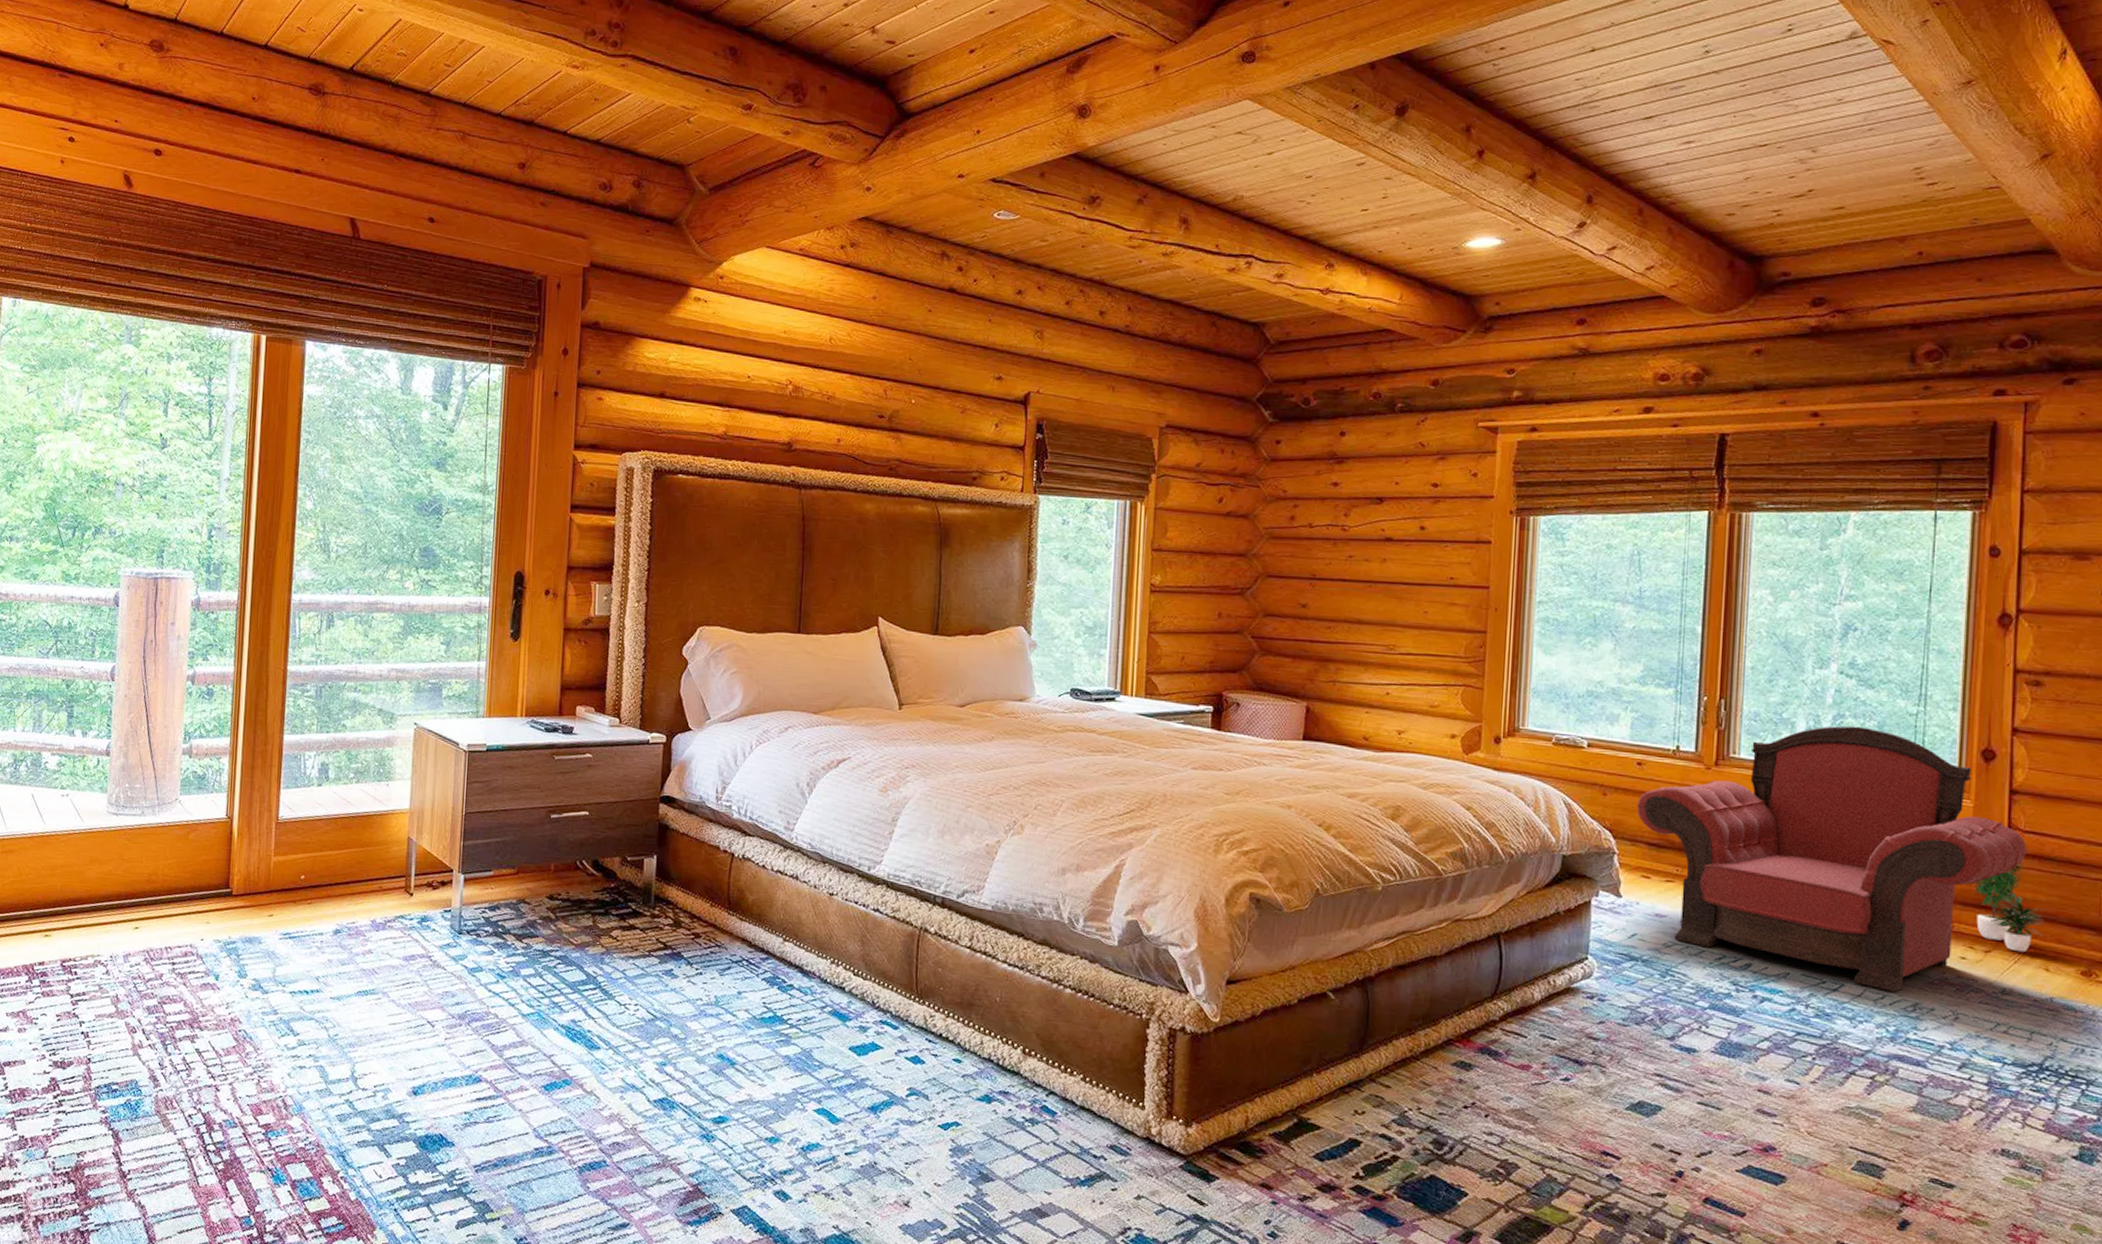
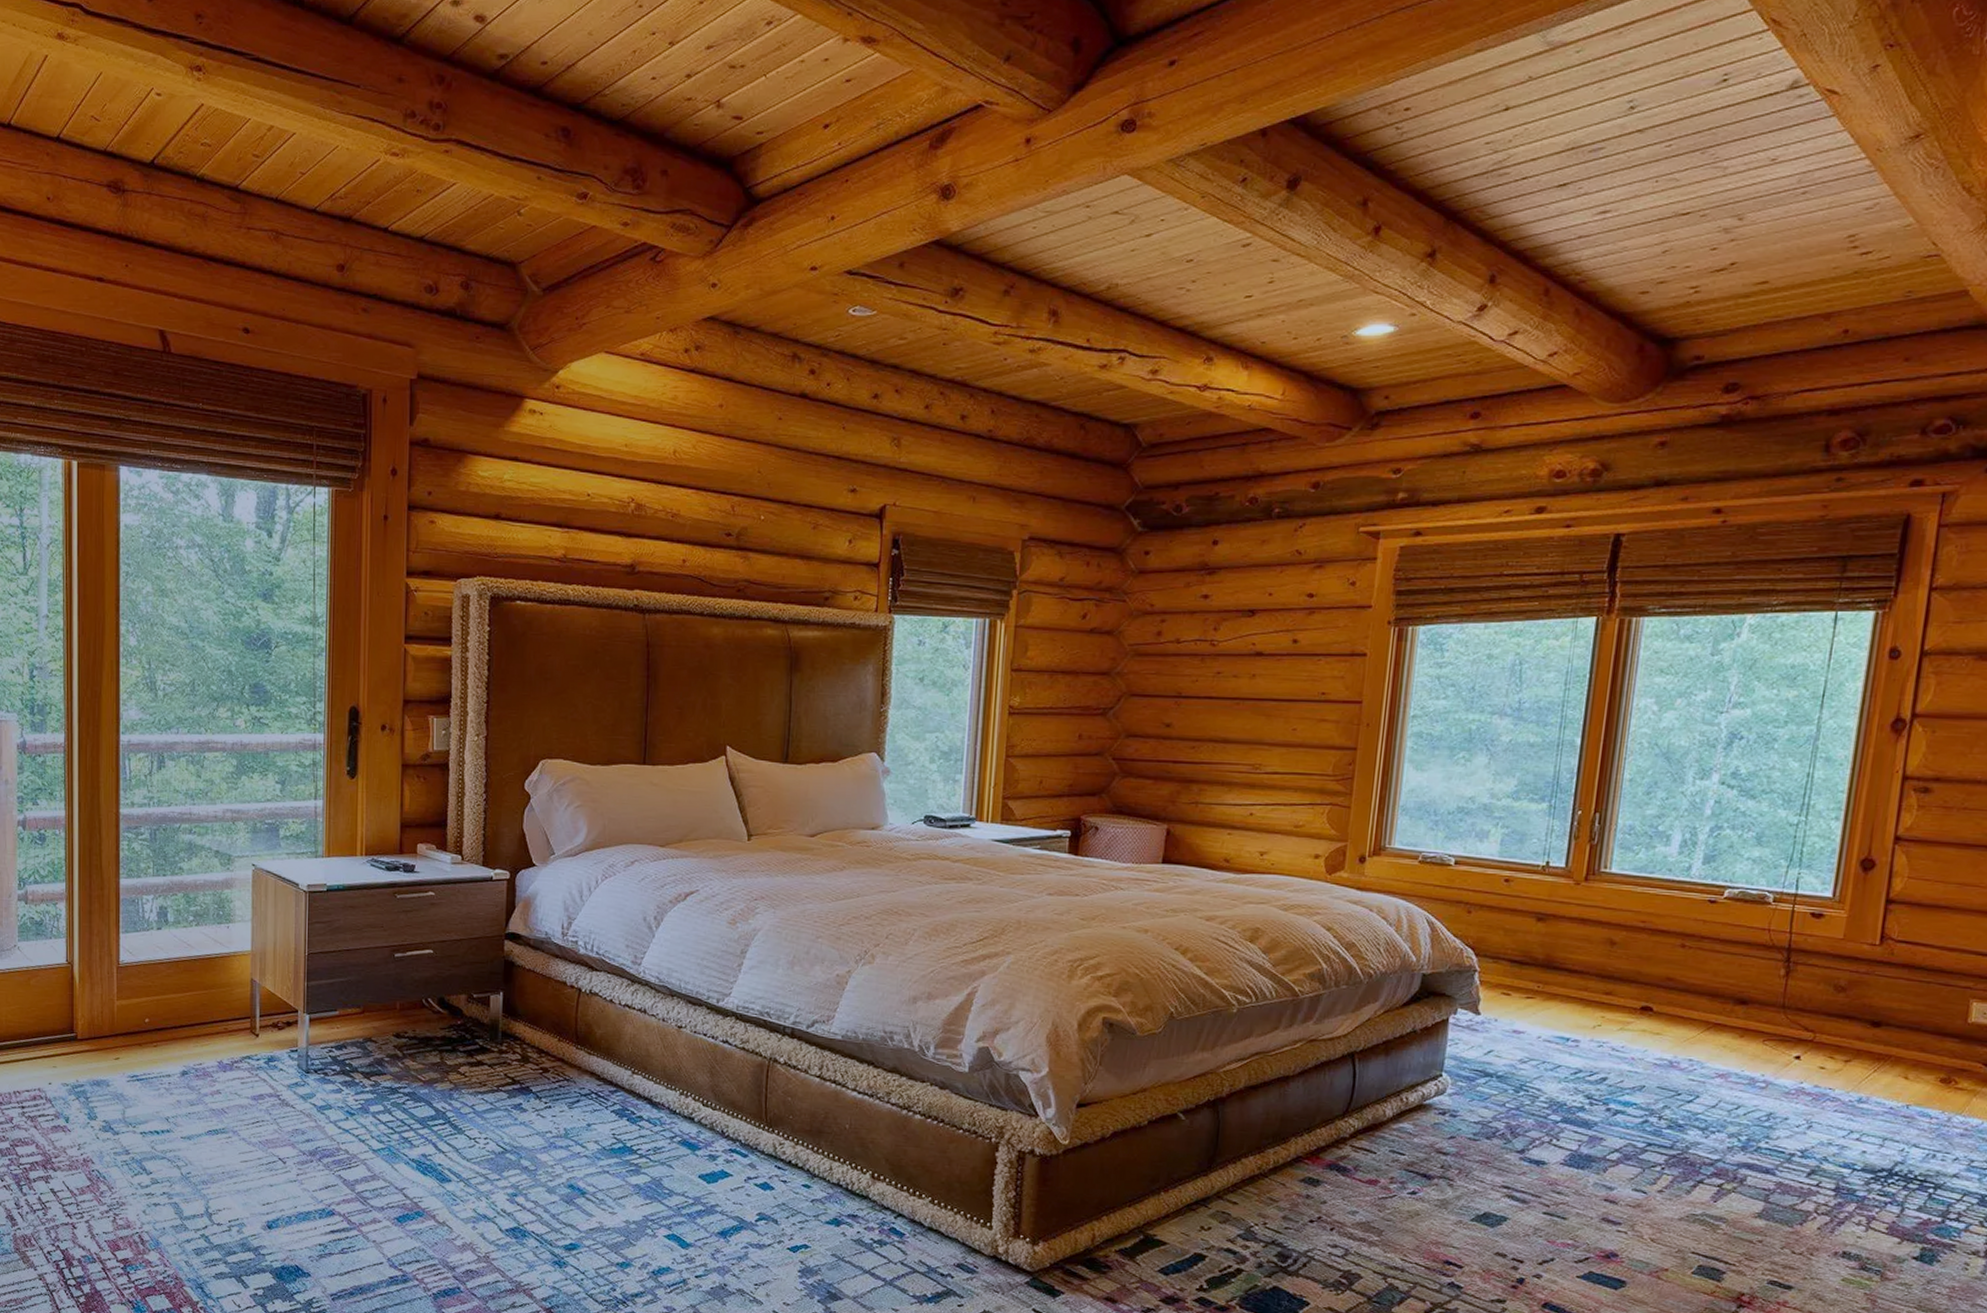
armchair: present [1636,725,2027,992] -> none [1501,837,1899,1102]
potted plant: present [1973,862,2045,953] -> none [1838,971,1910,1061]

